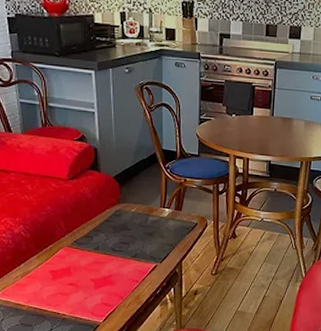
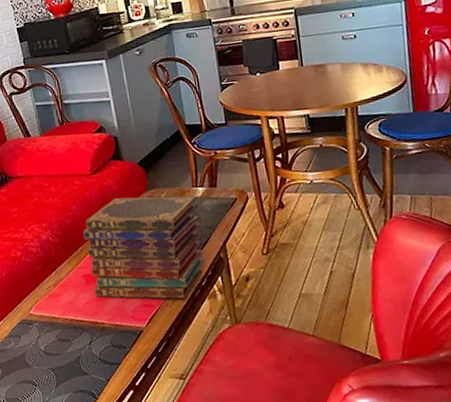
book stack: none [55,206,164,303] -> present [83,195,205,299]

